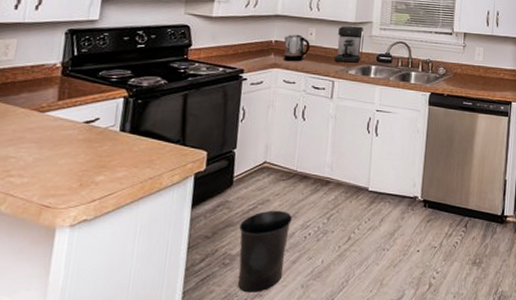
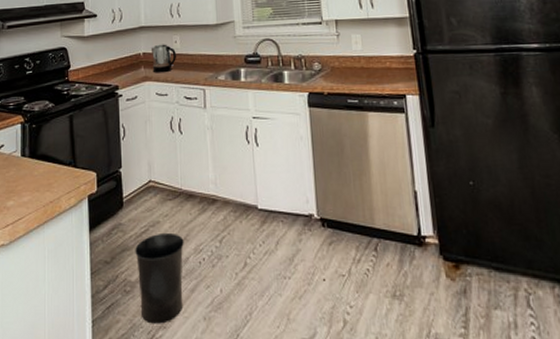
coffee maker: present [334,26,363,63] -> none [202,29,229,68]

